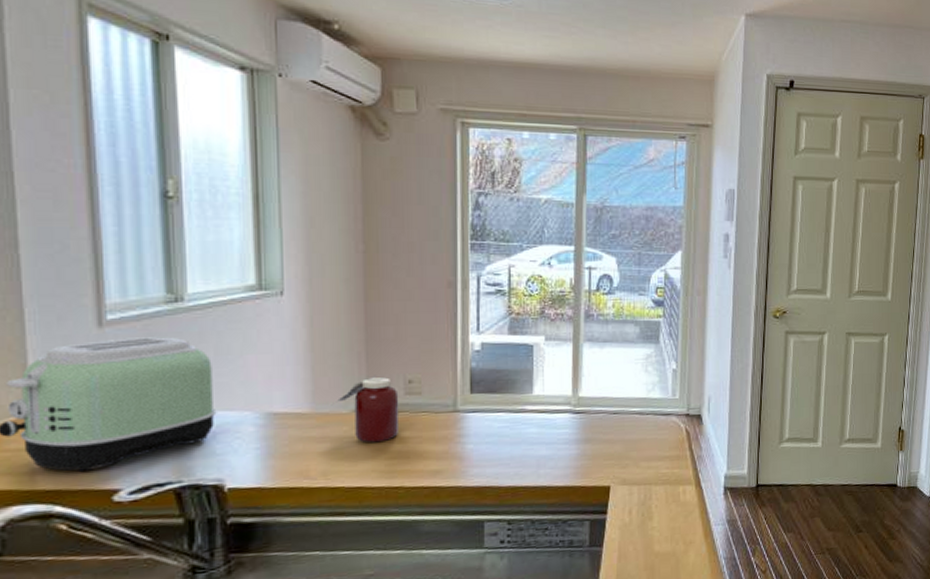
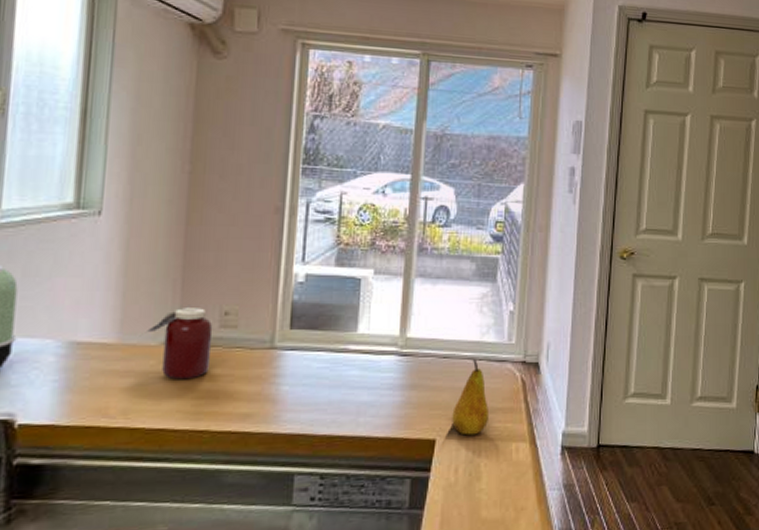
fruit: none [624,414,658,481] -> present [452,359,490,436]

